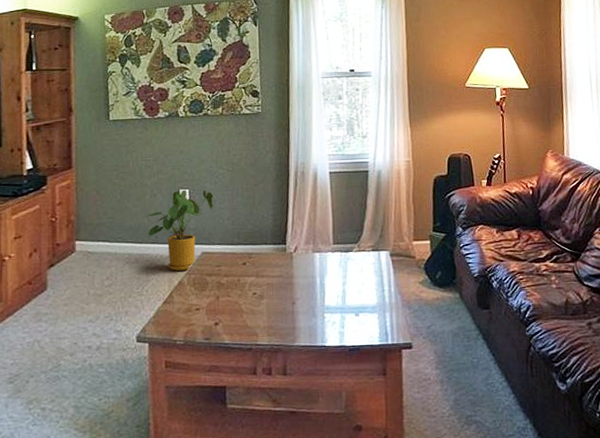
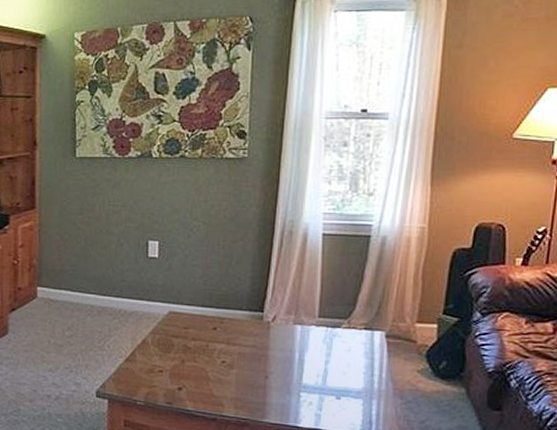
house plant: present [145,190,214,271] -> none [110,241,186,329]

